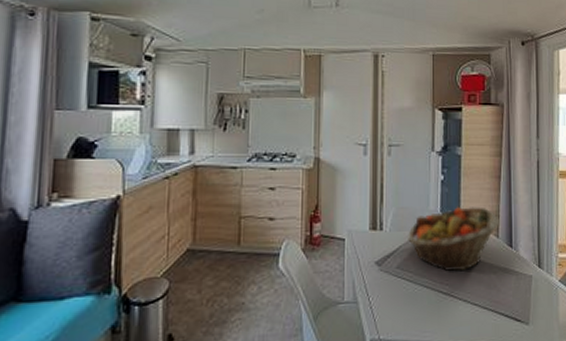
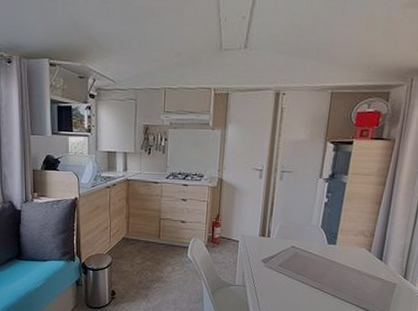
fruit basket: present [408,207,500,271] -> none [290,225,374,274]

